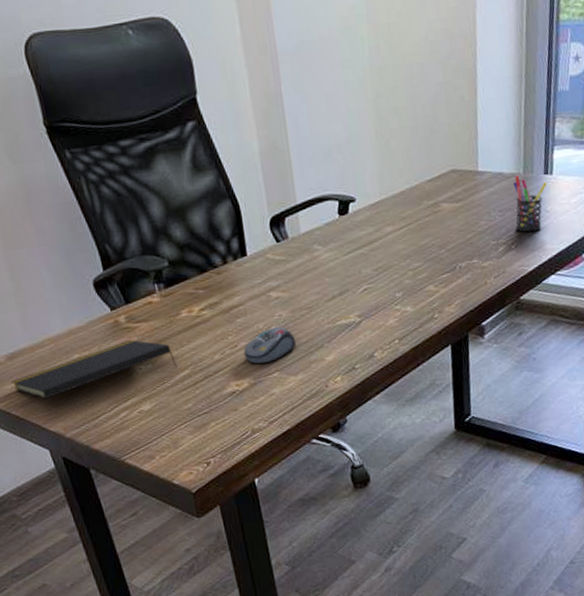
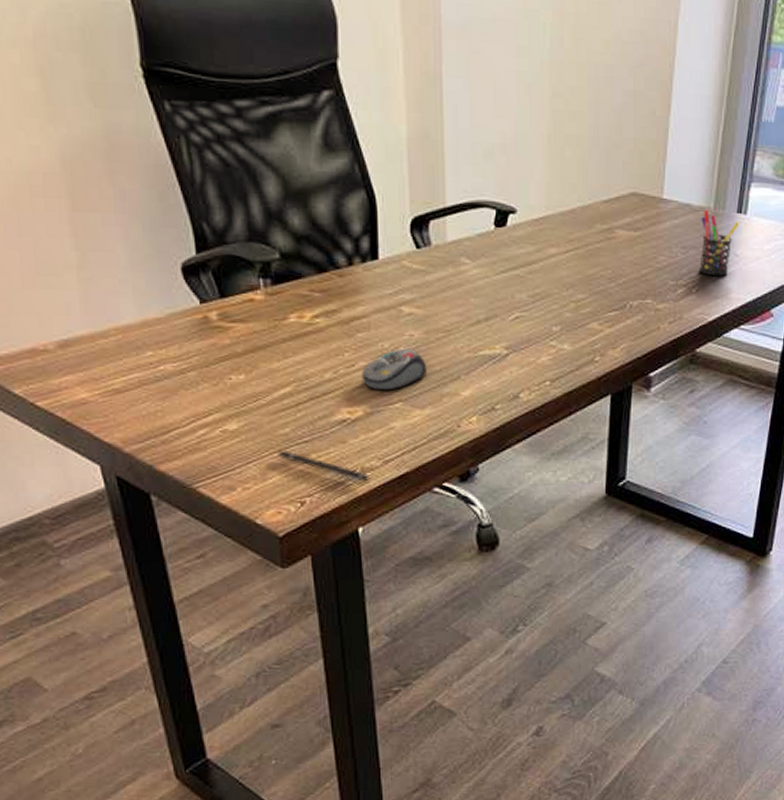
notepad: present [11,339,178,399] -> none [59,341,278,401]
pen: none [183,422,259,441] -> present [276,451,369,482]

